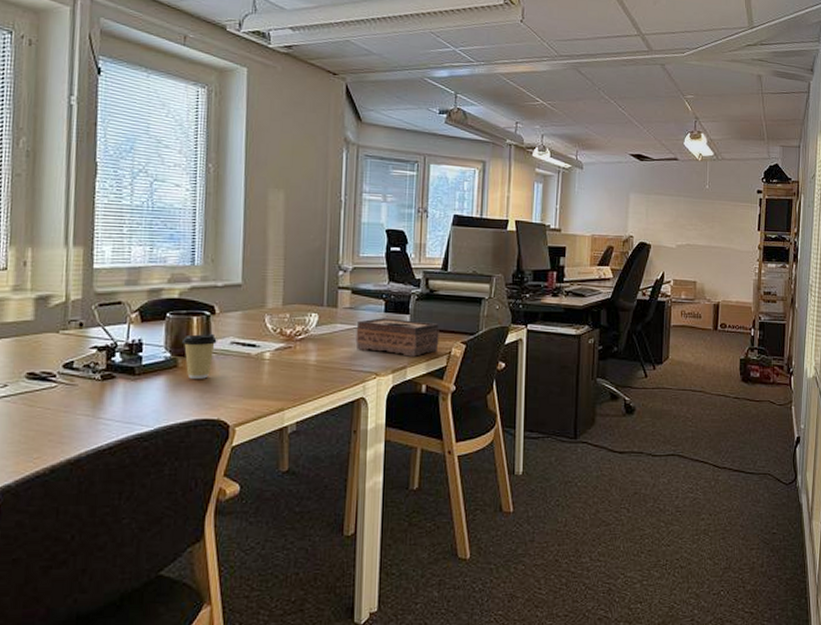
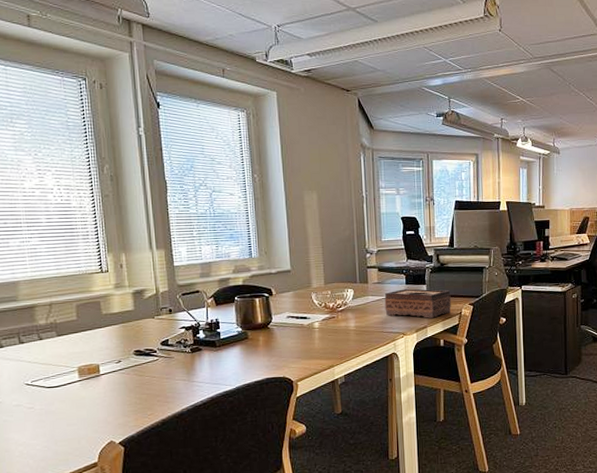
coffee cup: present [181,333,217,379] -> none [249,310,276,347]

